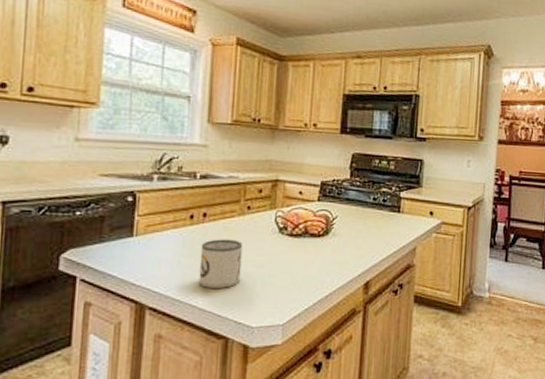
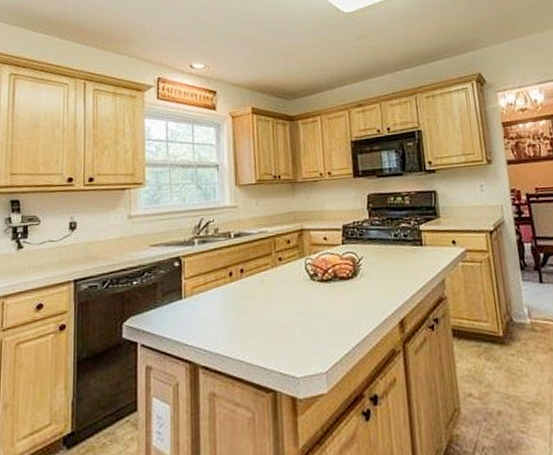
mug: present [198,239,243,288] -> none [241,291,281,342]

